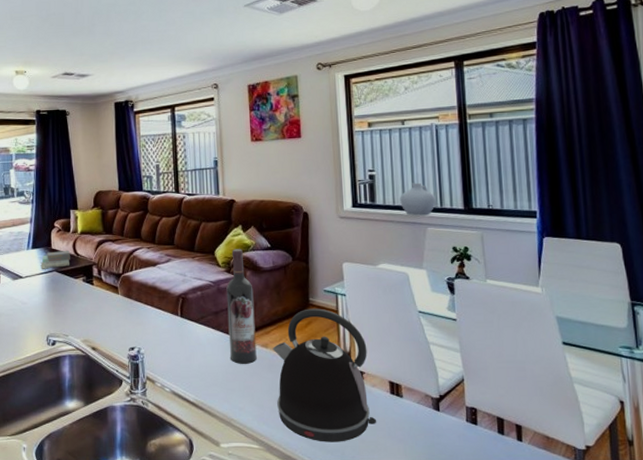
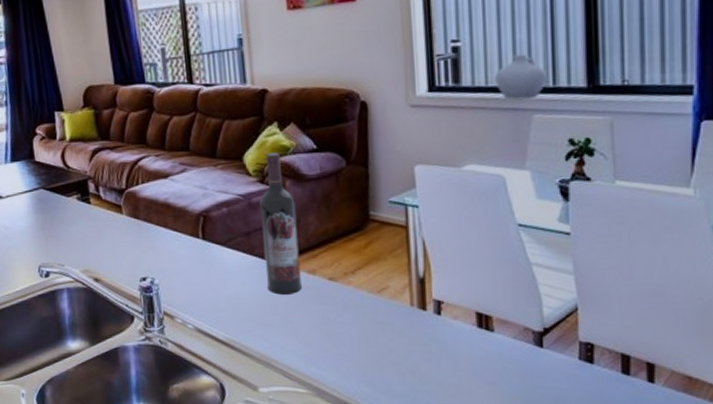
books: present [40,251,70,269] -> none [23,163,59,187]
kettle: present [272,308,377,442] -> none [321,224,459,386]

